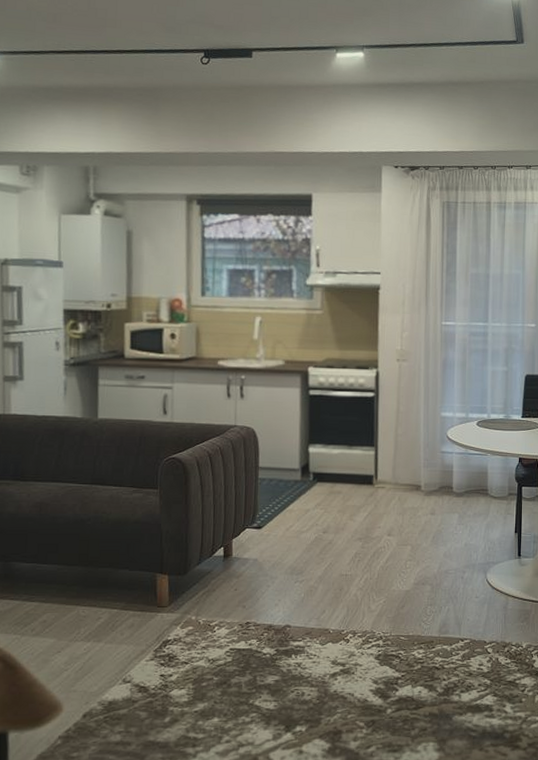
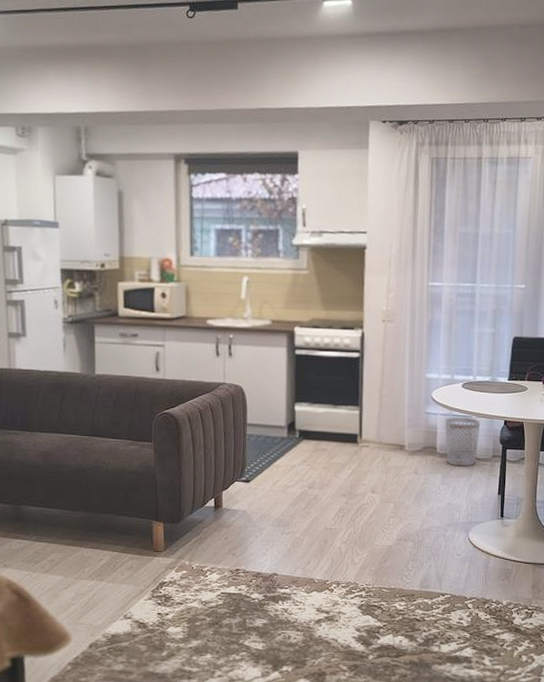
wastebasket: none [460,456,496,506] -> present [444,417,481,467]

